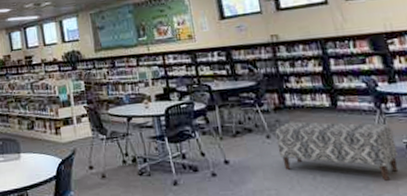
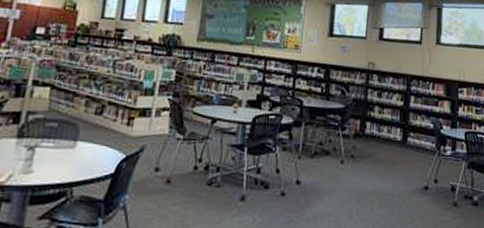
bench: present [275,121,398,181] -> none [347,150,445,219]

